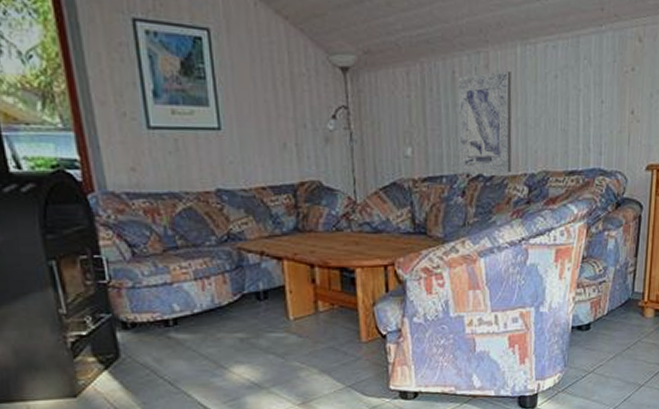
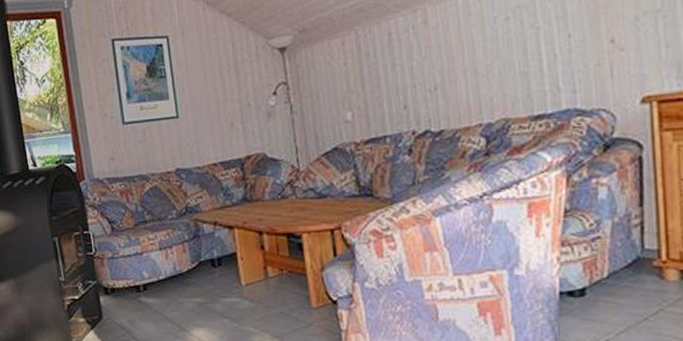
wall art: present [458,71,512,173] -> none [396,23,463,131]

